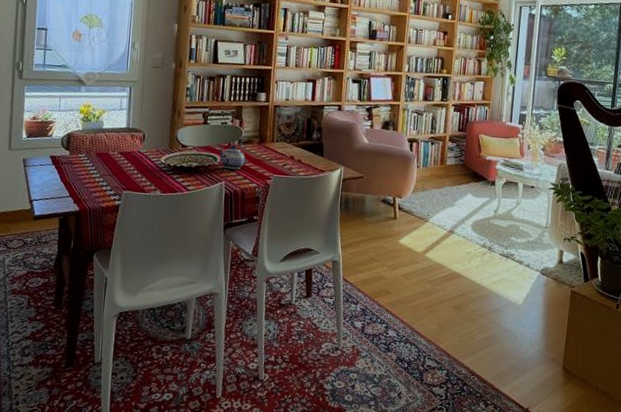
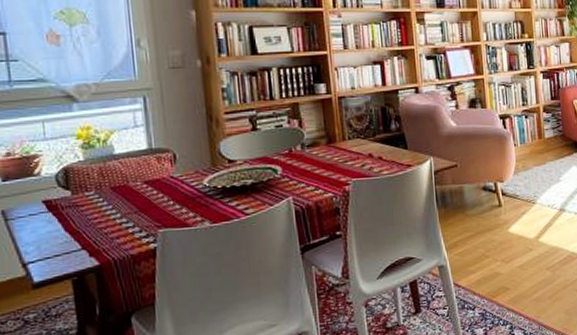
teapot: present [218,144,247,169] -> none [277,150,316,180]

